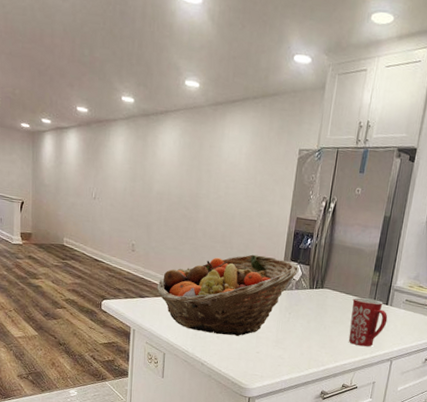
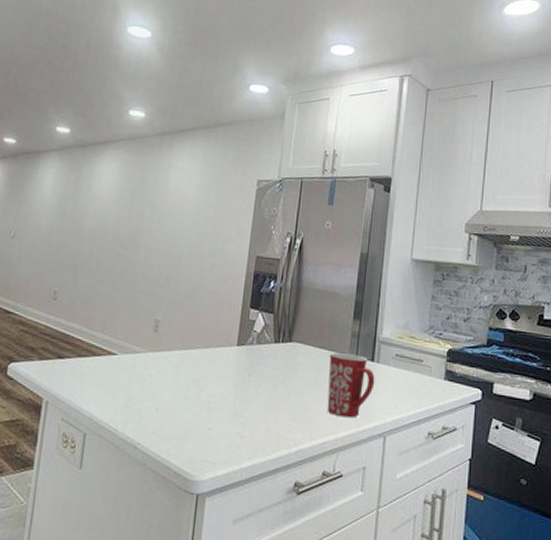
fruit basket: present [157,254,299,337] -> none [81,301,261,408]

